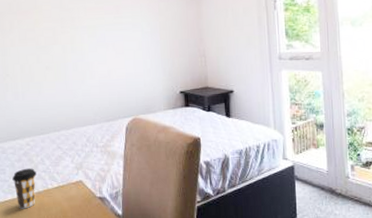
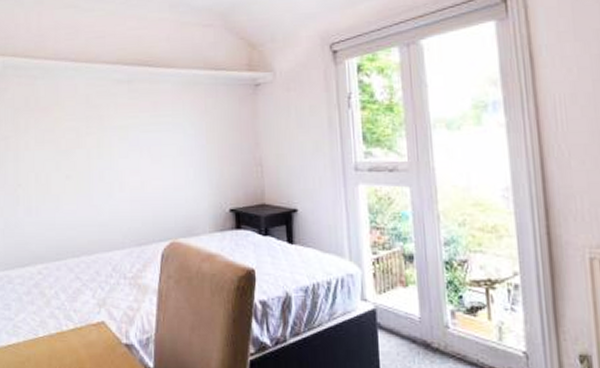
coffee cup: present [12,168,37,209] -> none [19,303,49,357]

